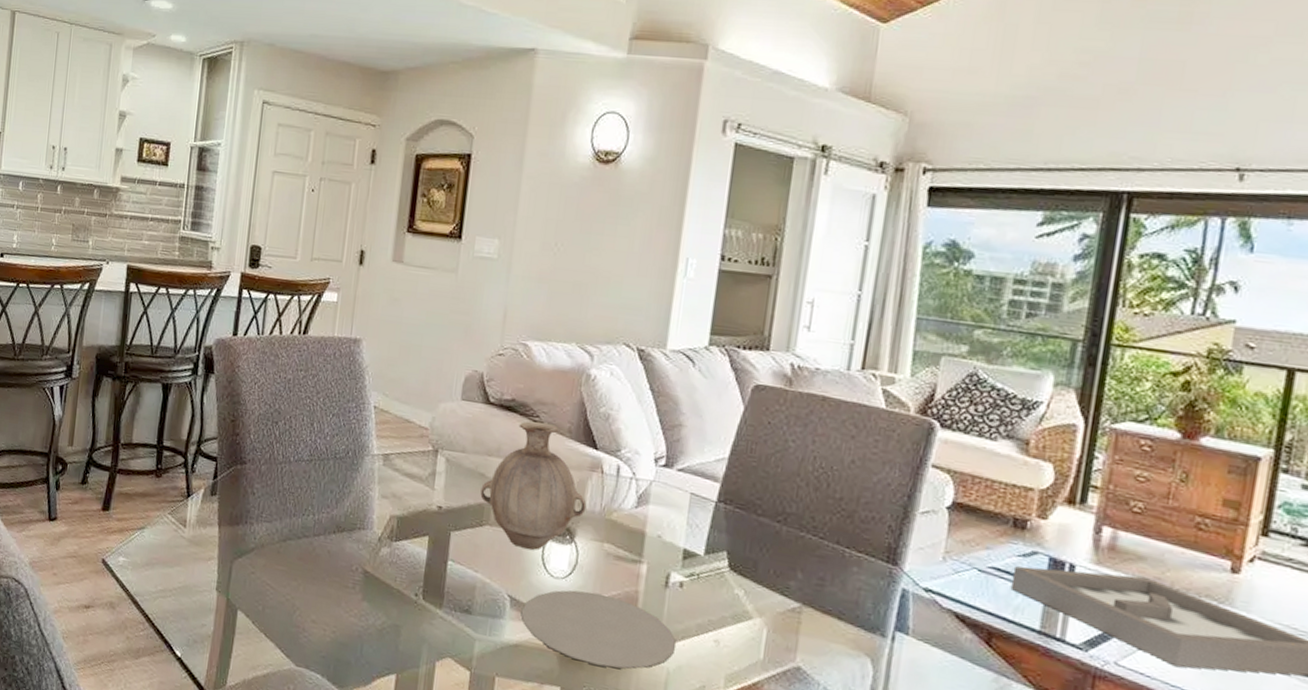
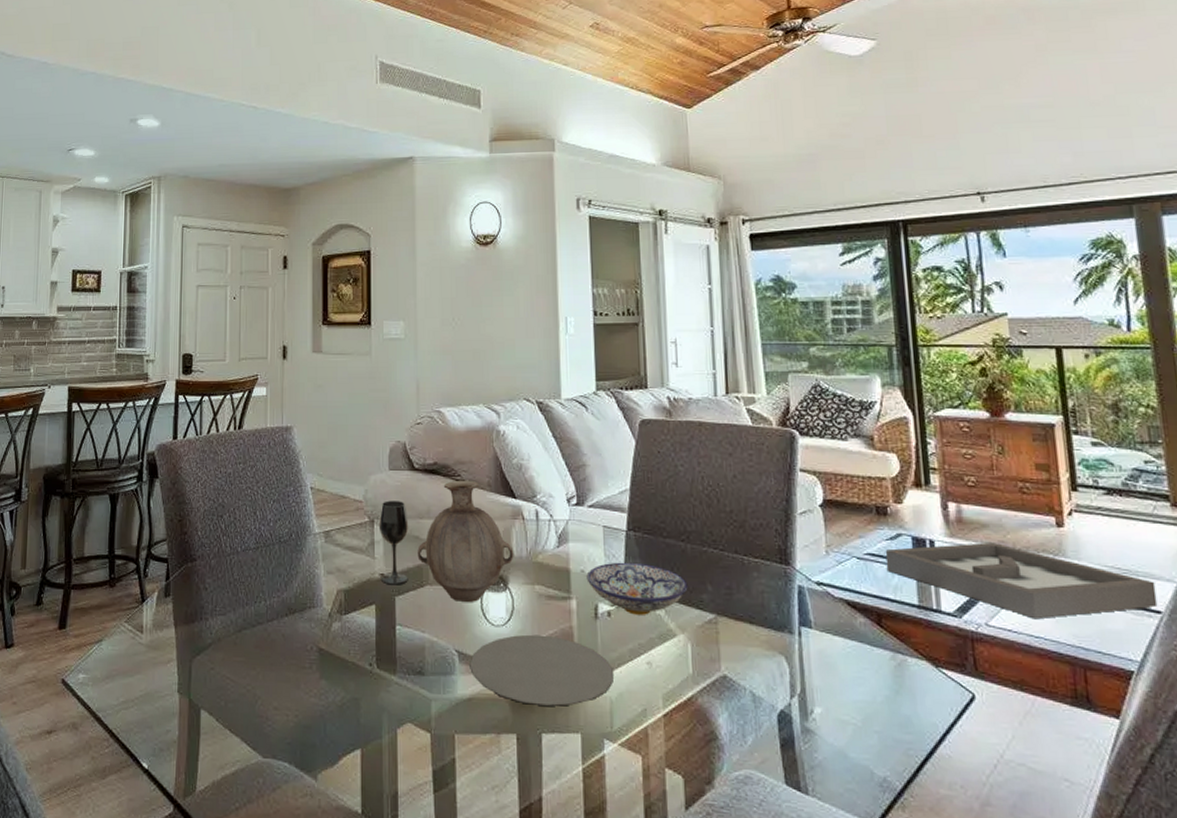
wine glass: none [438,431,476,521] -> present [378,500,409,585]
bowl: none [662,532,776,593] -> present [586,562,688,615]

